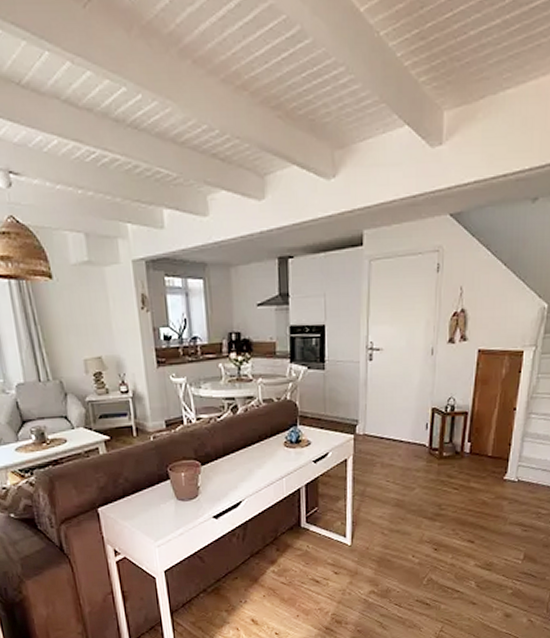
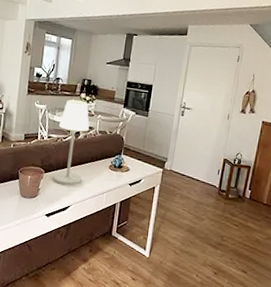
table lamp: none [208,363,251,477] -> present [53,99,89,186]

